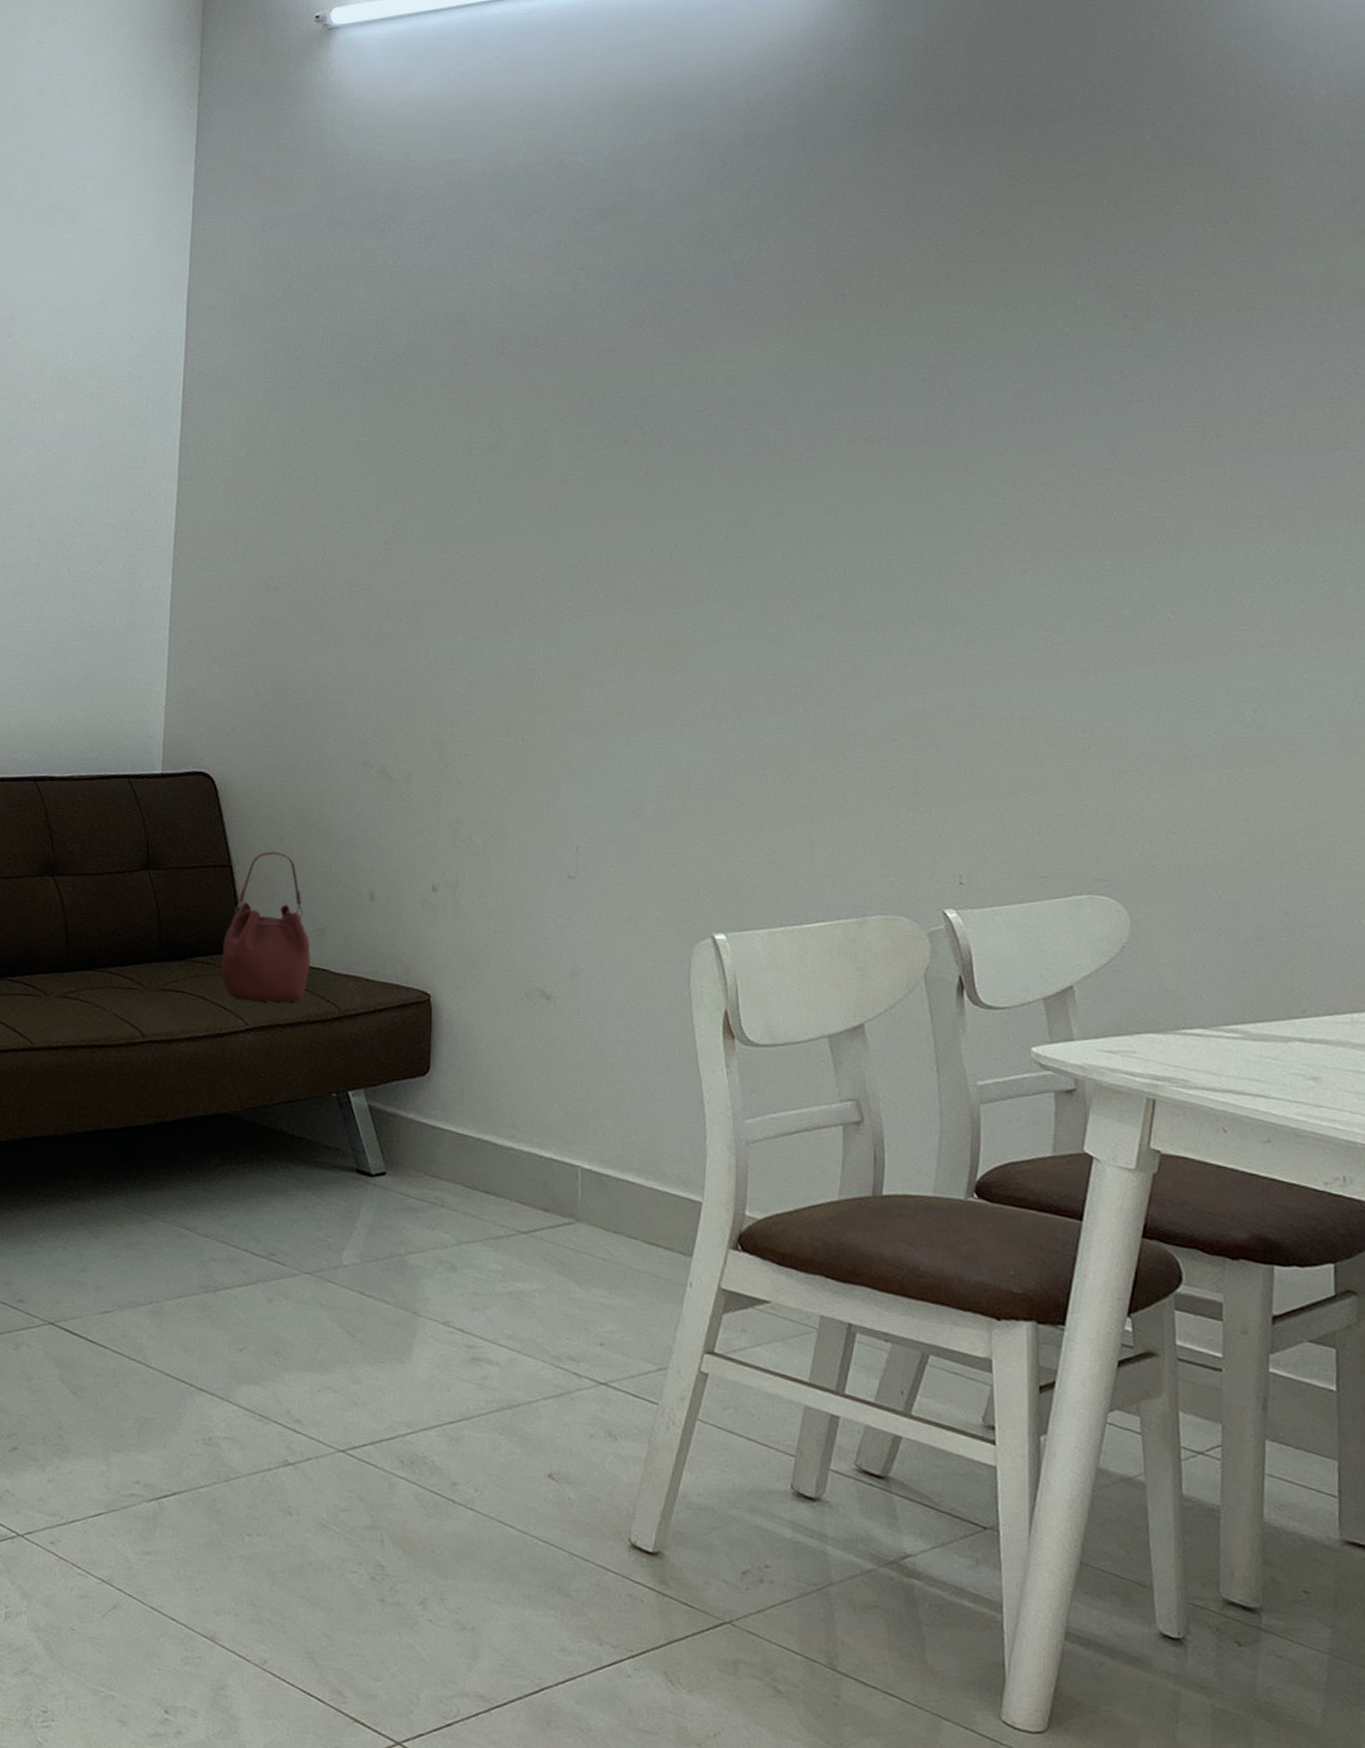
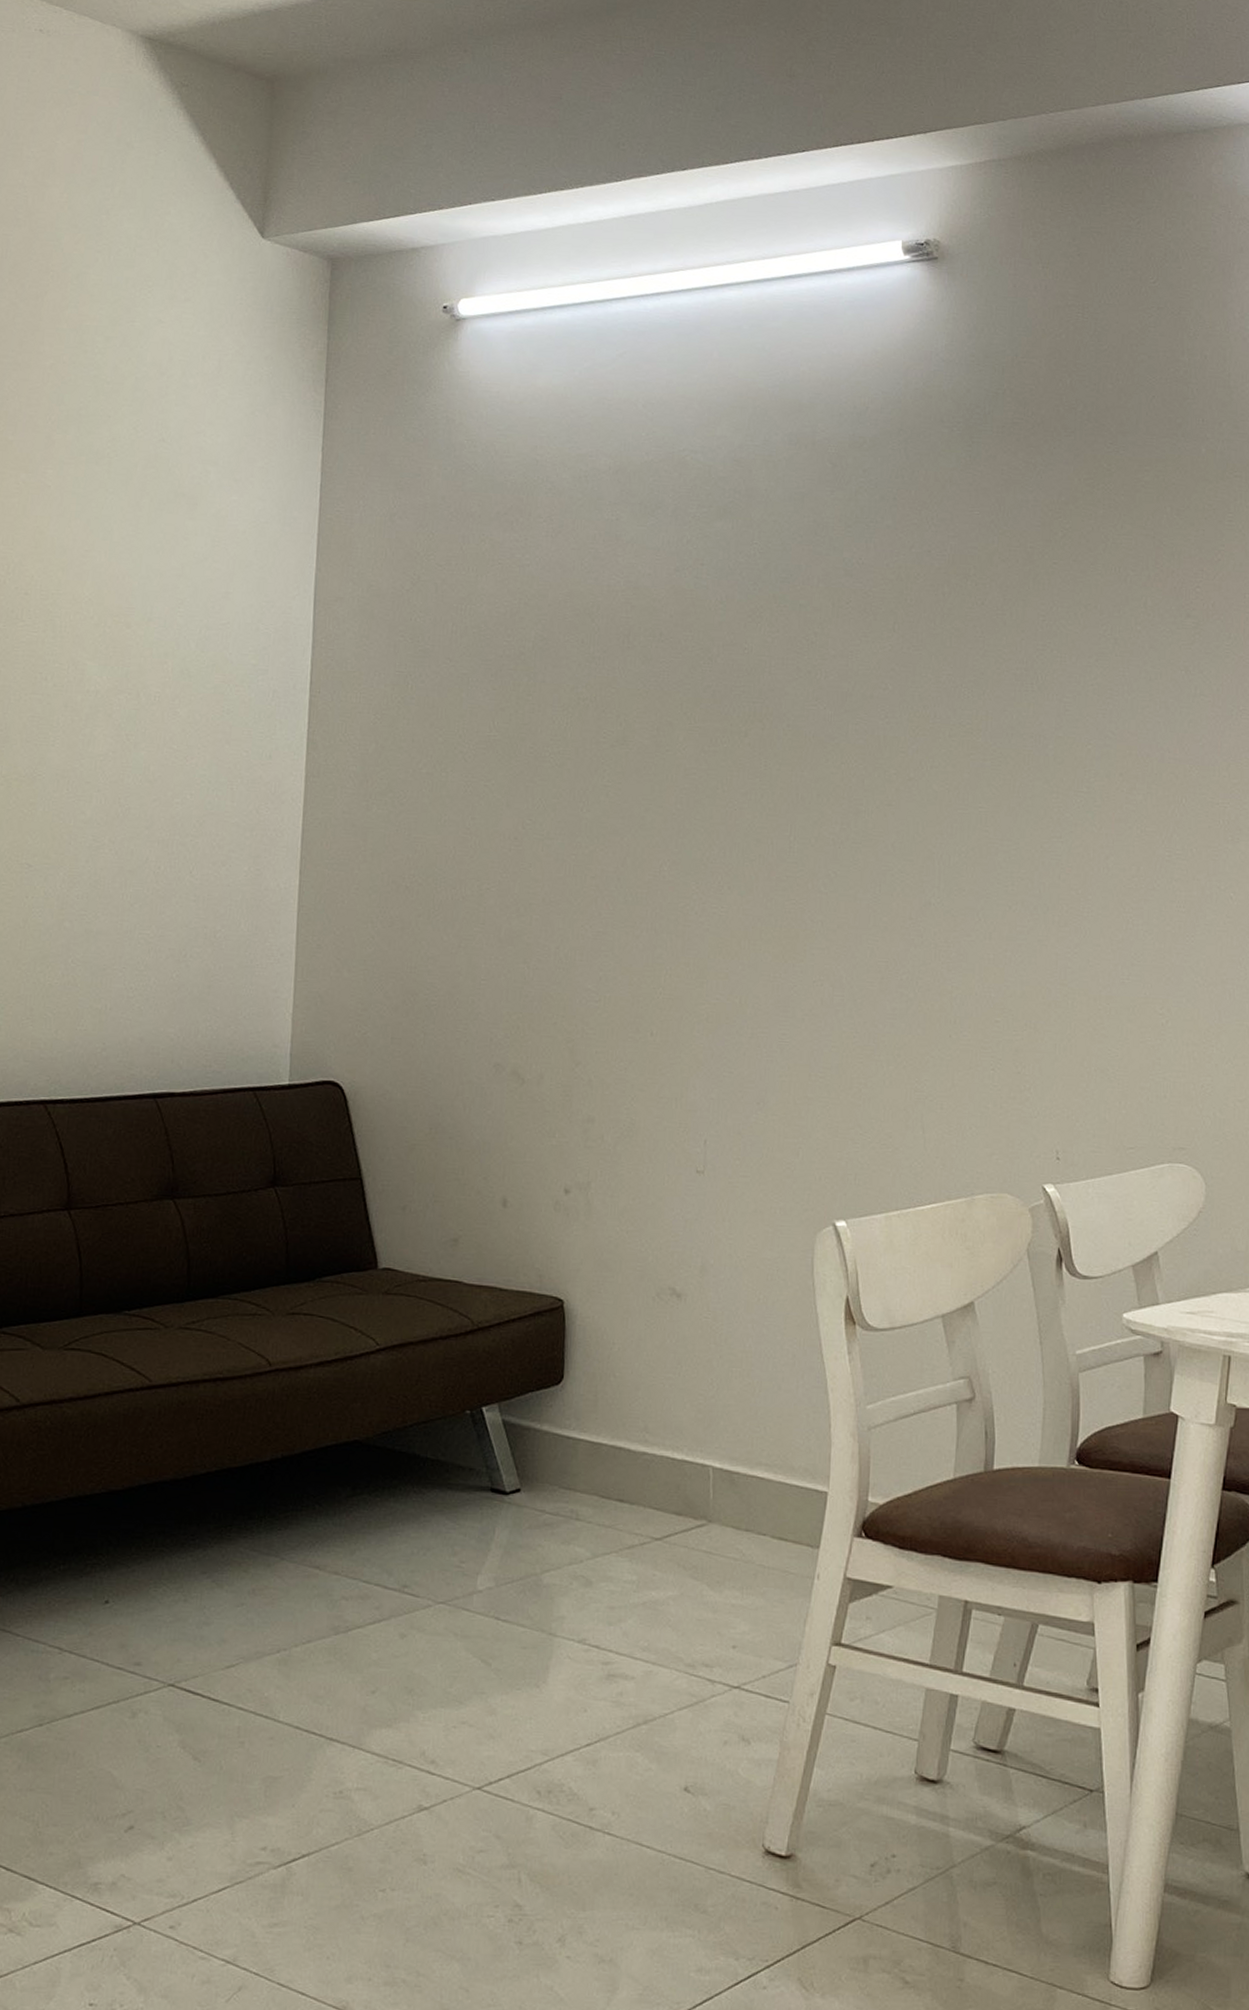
handbag: present [220,851,311,1003] -> none [351,1161,443,1320]

